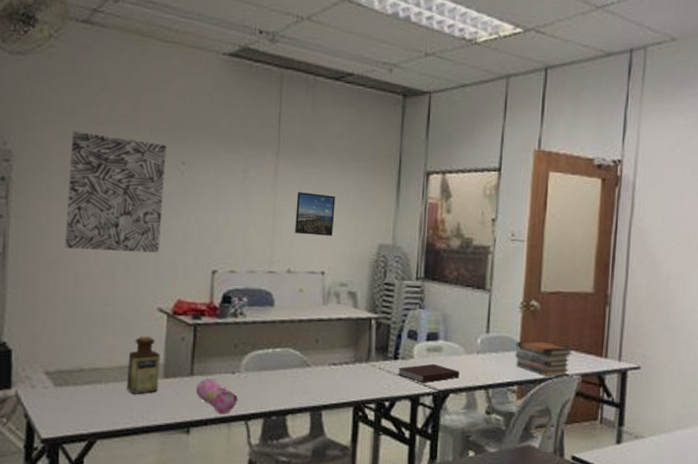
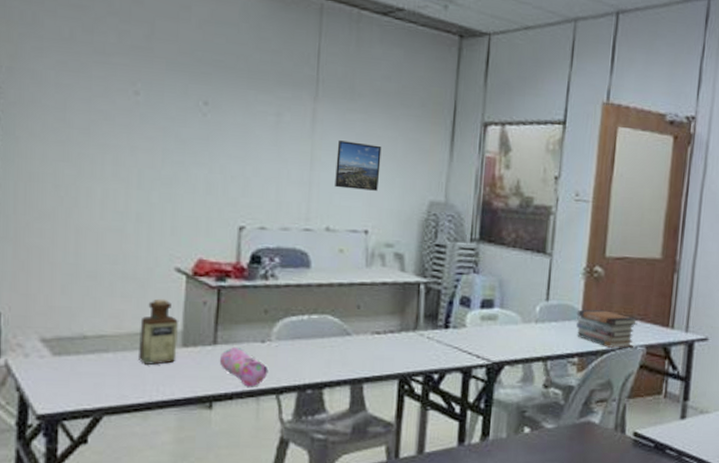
wall art: present [65,131,166,253] -> none [64,61,186,205]
notebook: present [397,363,460,382] -> none [448,333,516,353]

